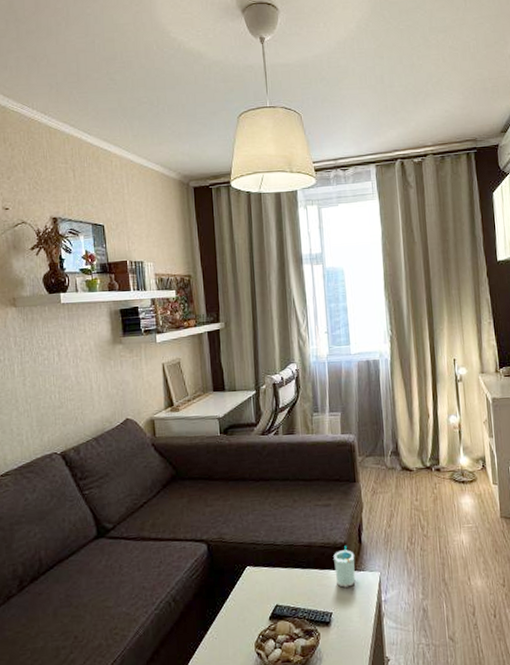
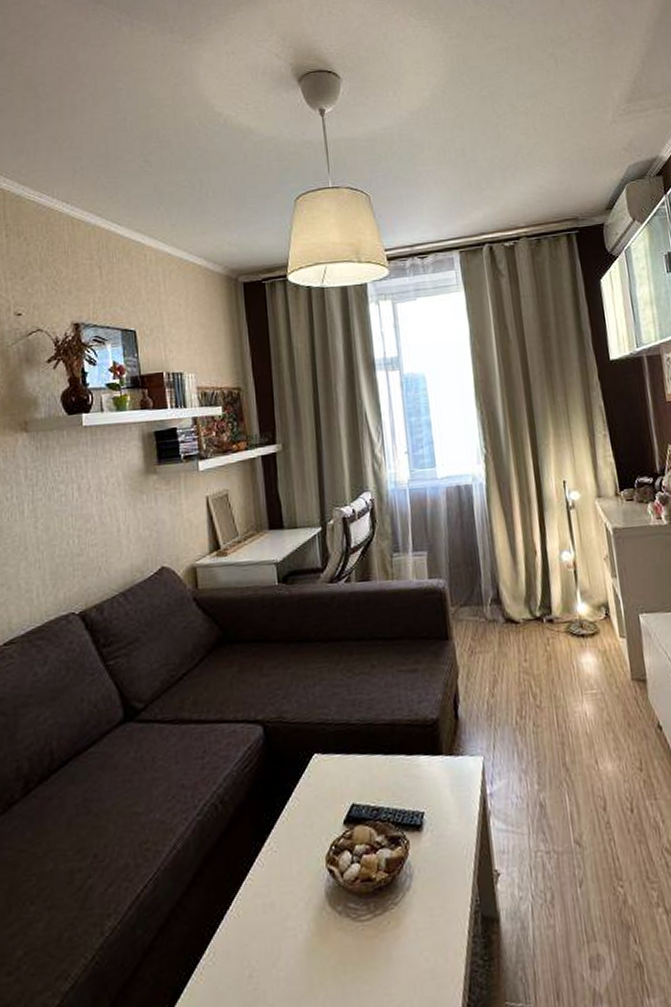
cup: present [334,546,356,588] -> none [423,723,453,778]

